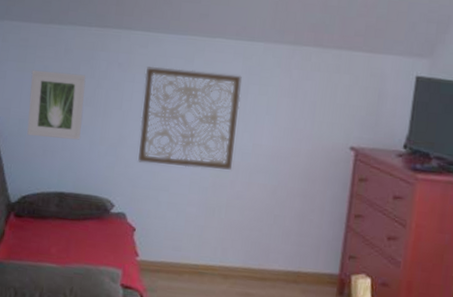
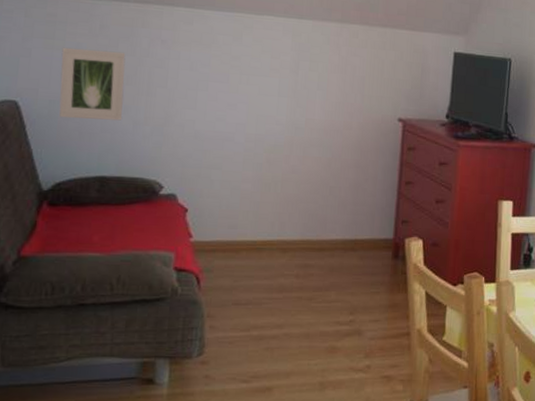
wall art: present [138,67,242,170] -> none [187,44,292,145]

